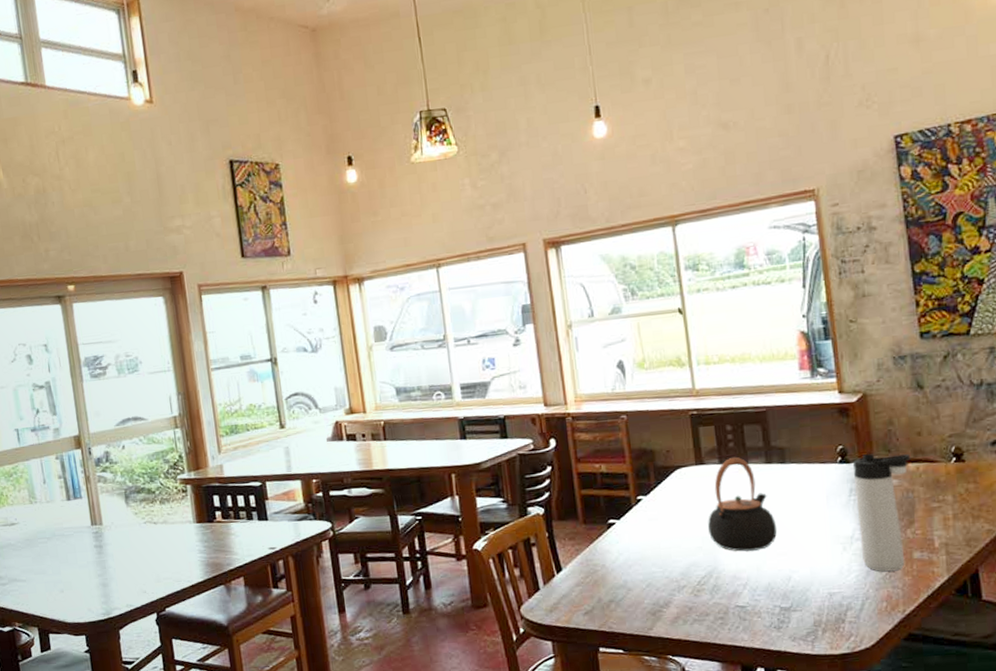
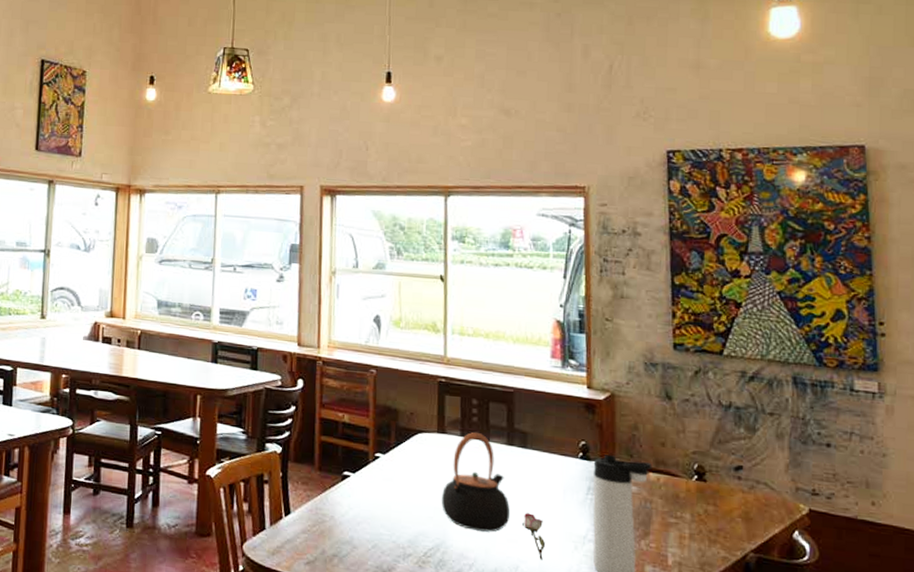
flower: none [790,524,814,567] -> present [522,513,545,560]

